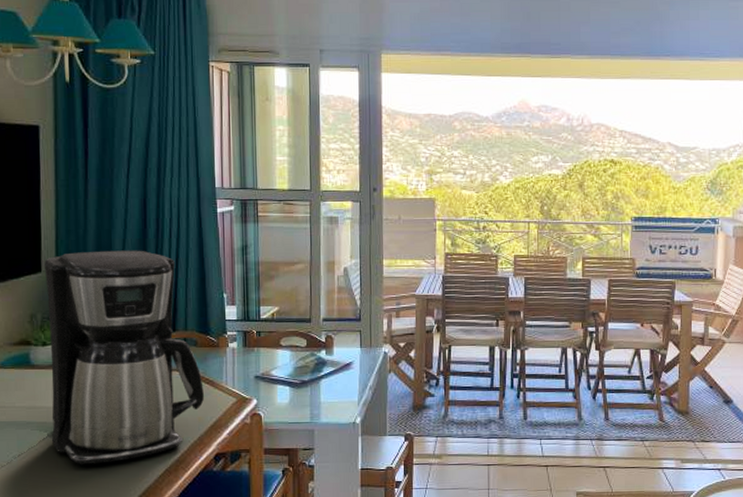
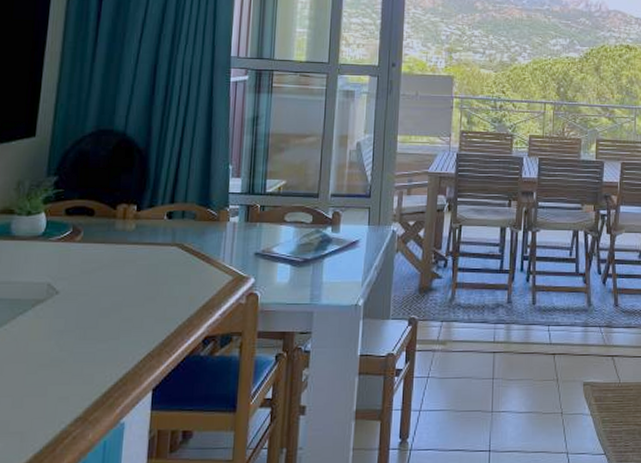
coffee maker: present [44,250,205,465] -> none [23,116,199,348]

